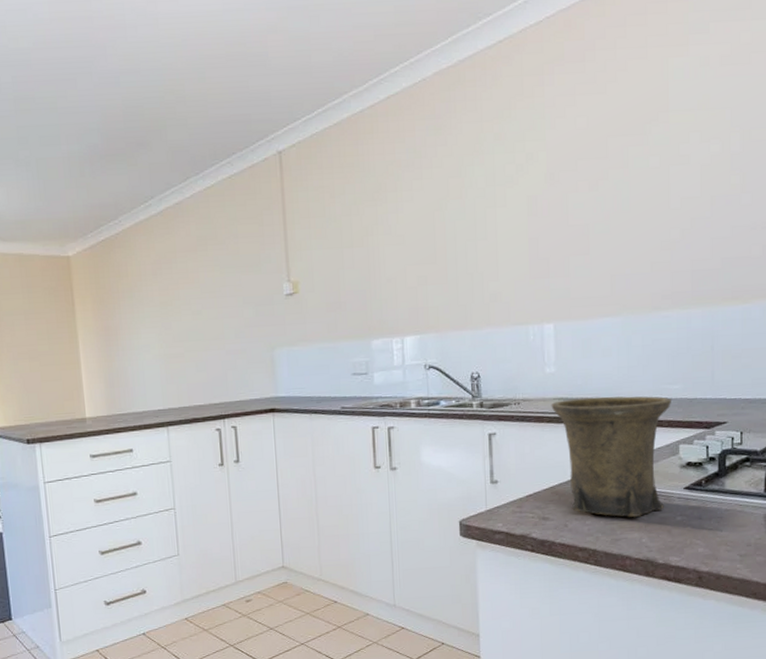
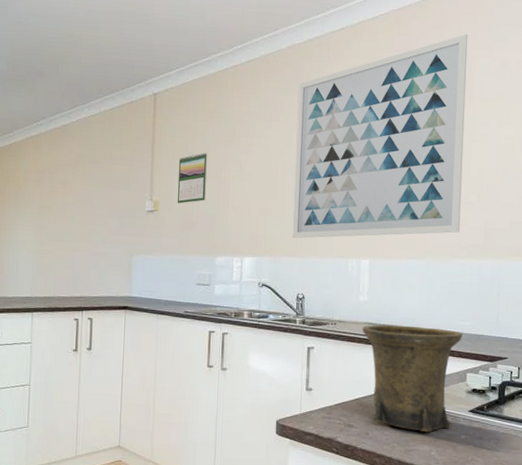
calendar: none [316,216,352,282] -> present [177,152,207,204]
wall art: none [451,28,661,308] -> present [292,34,468,239]

